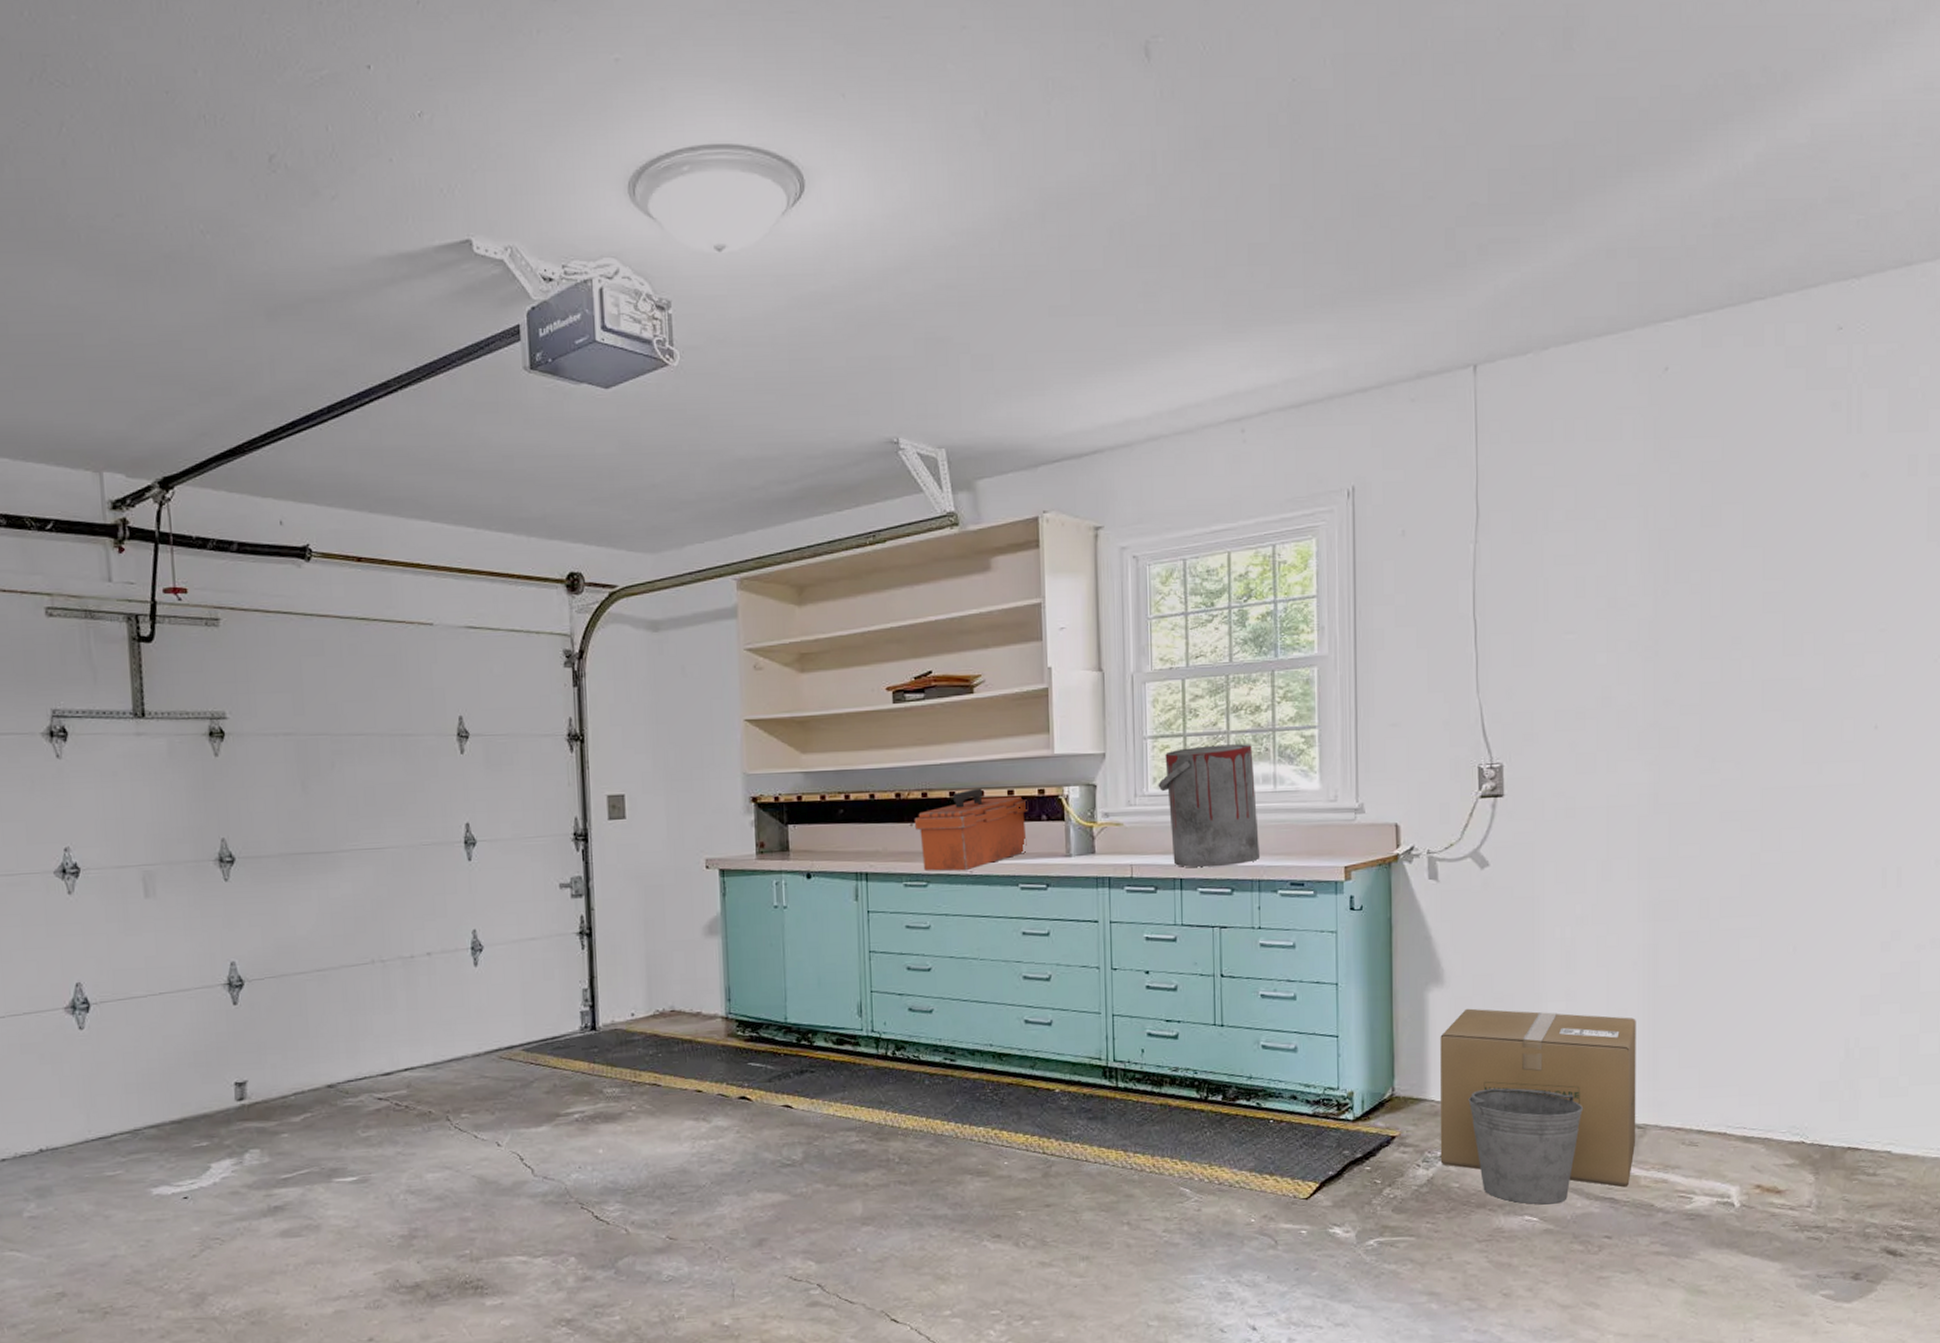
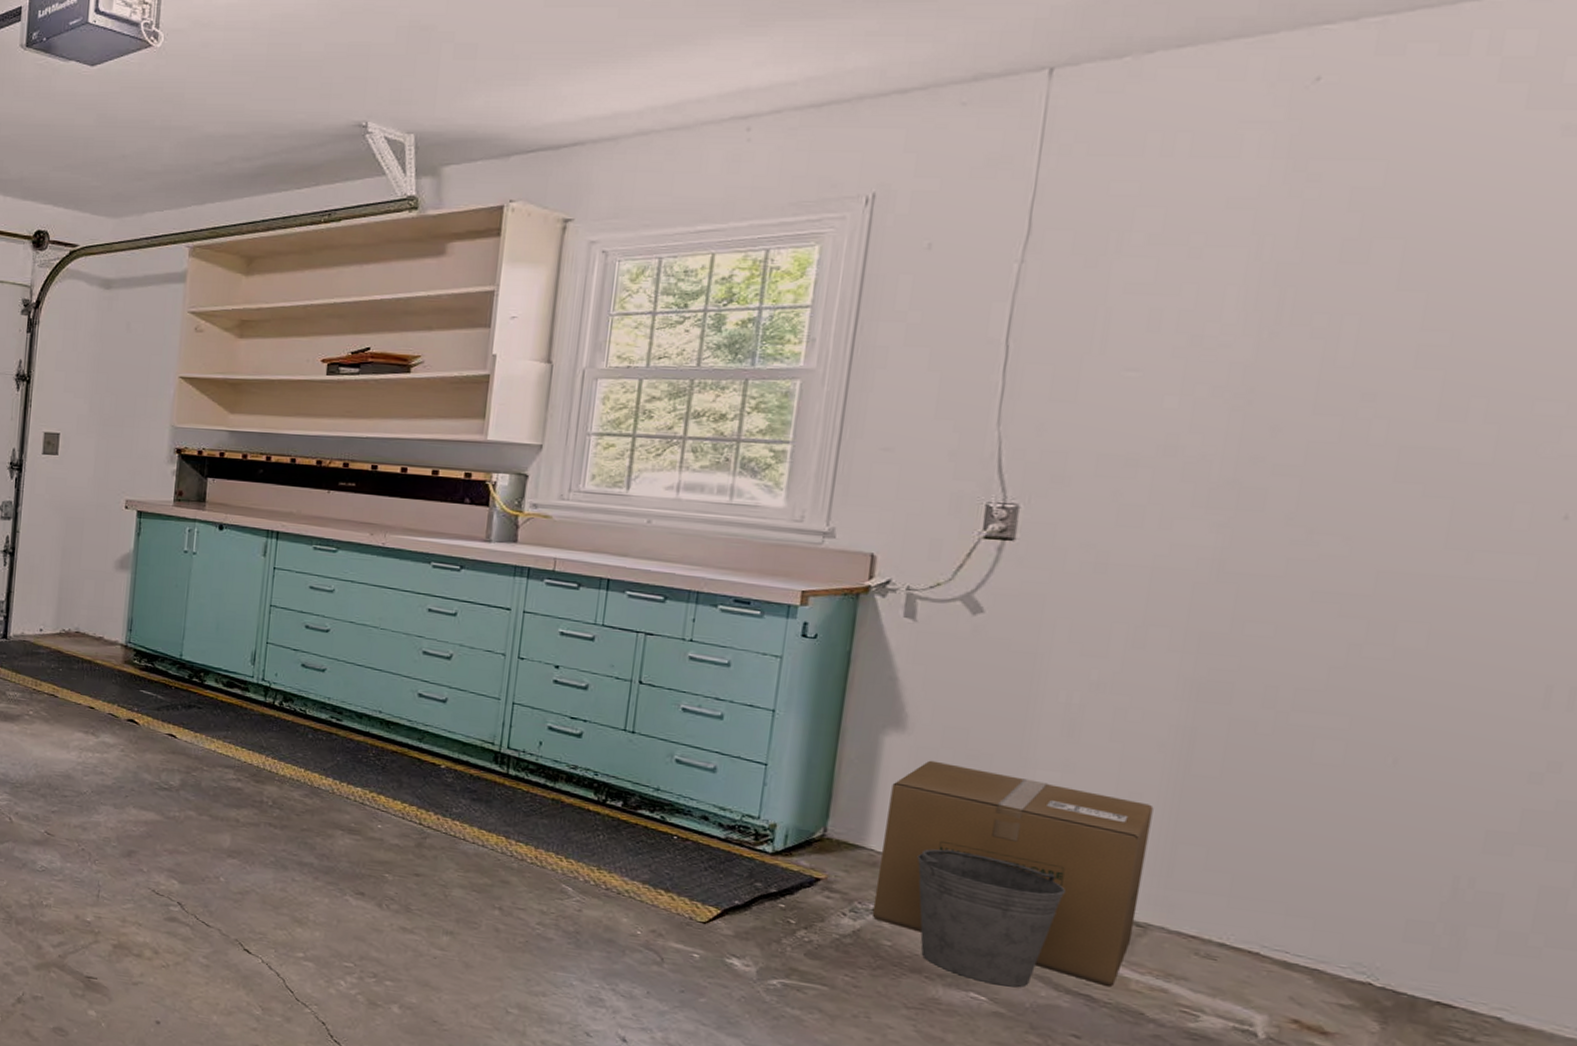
toolbox: present [914,788,1029,872] -> none [331,464,452,543]
paint can: present [1158,744,1261,868] -> none [596,448,710,574]

